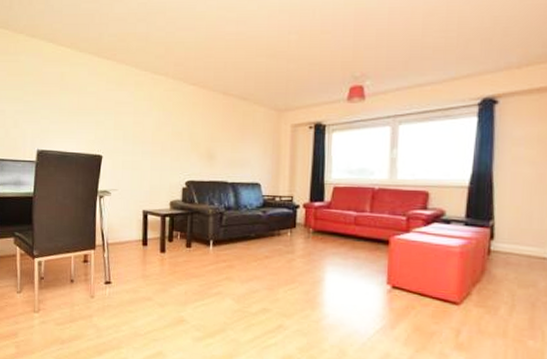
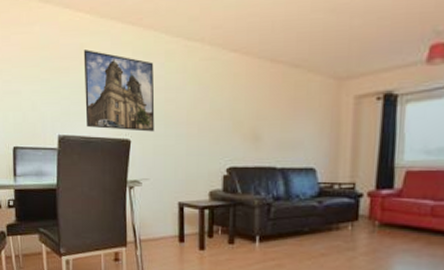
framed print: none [63,78,125,149] -> present [83,50,155,132]

